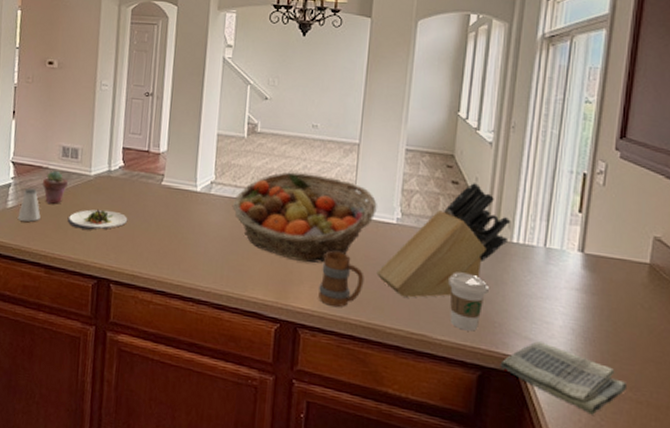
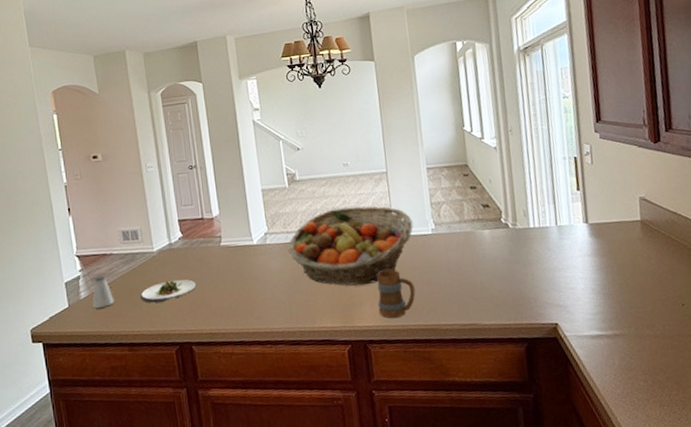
potted succulent: present [43,170,69,204] -> none [110,254,135,286]
knife block: present [376,182,511,298] -> none [424,183,526,296]
coffee cup: present [448,272,489,331] -> none [485,262,520,312]
dish towel: present [500,341,626,415] -> none [541,305,644,357]

